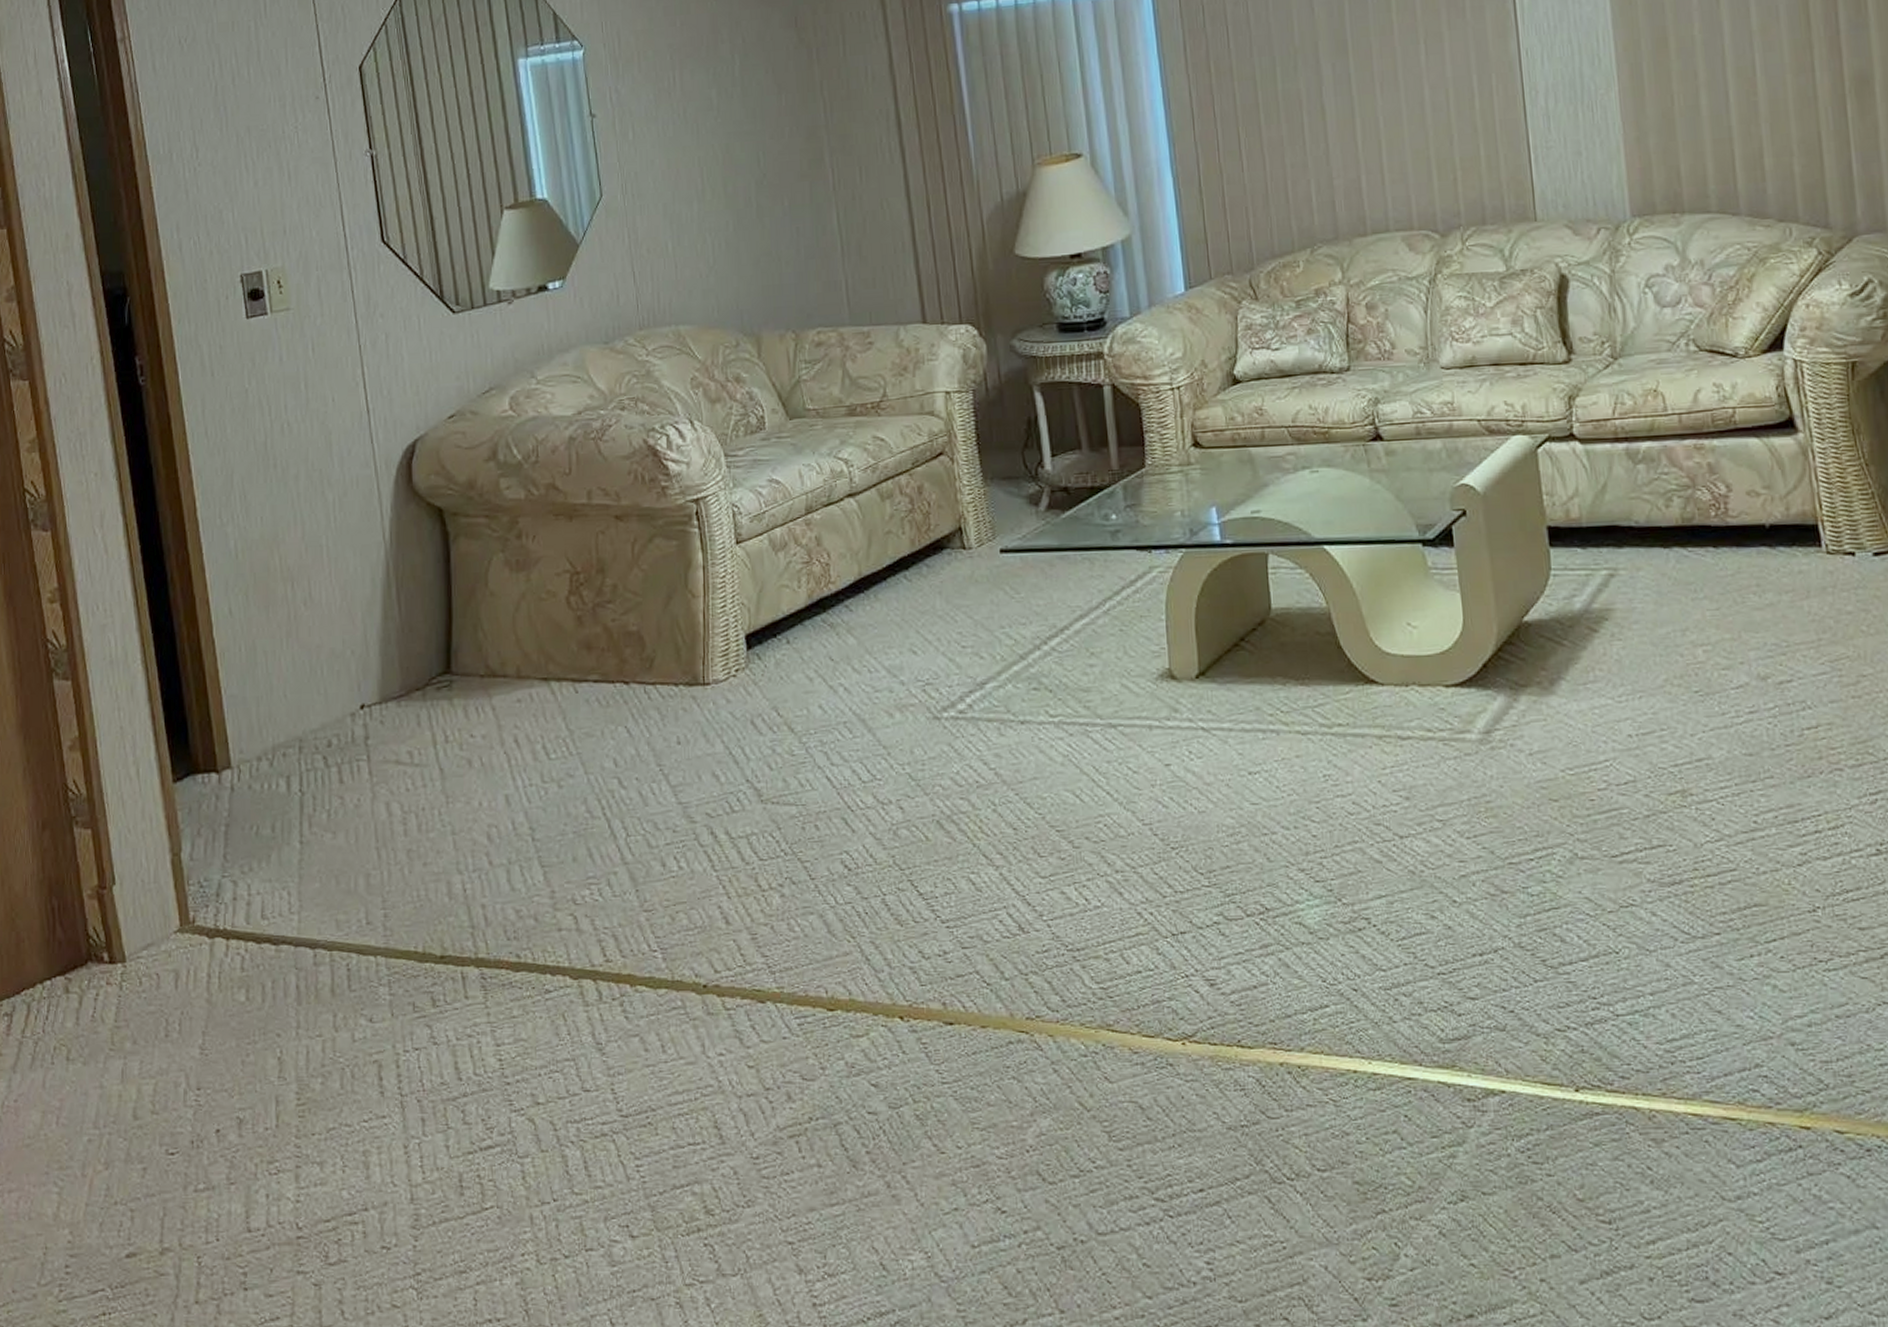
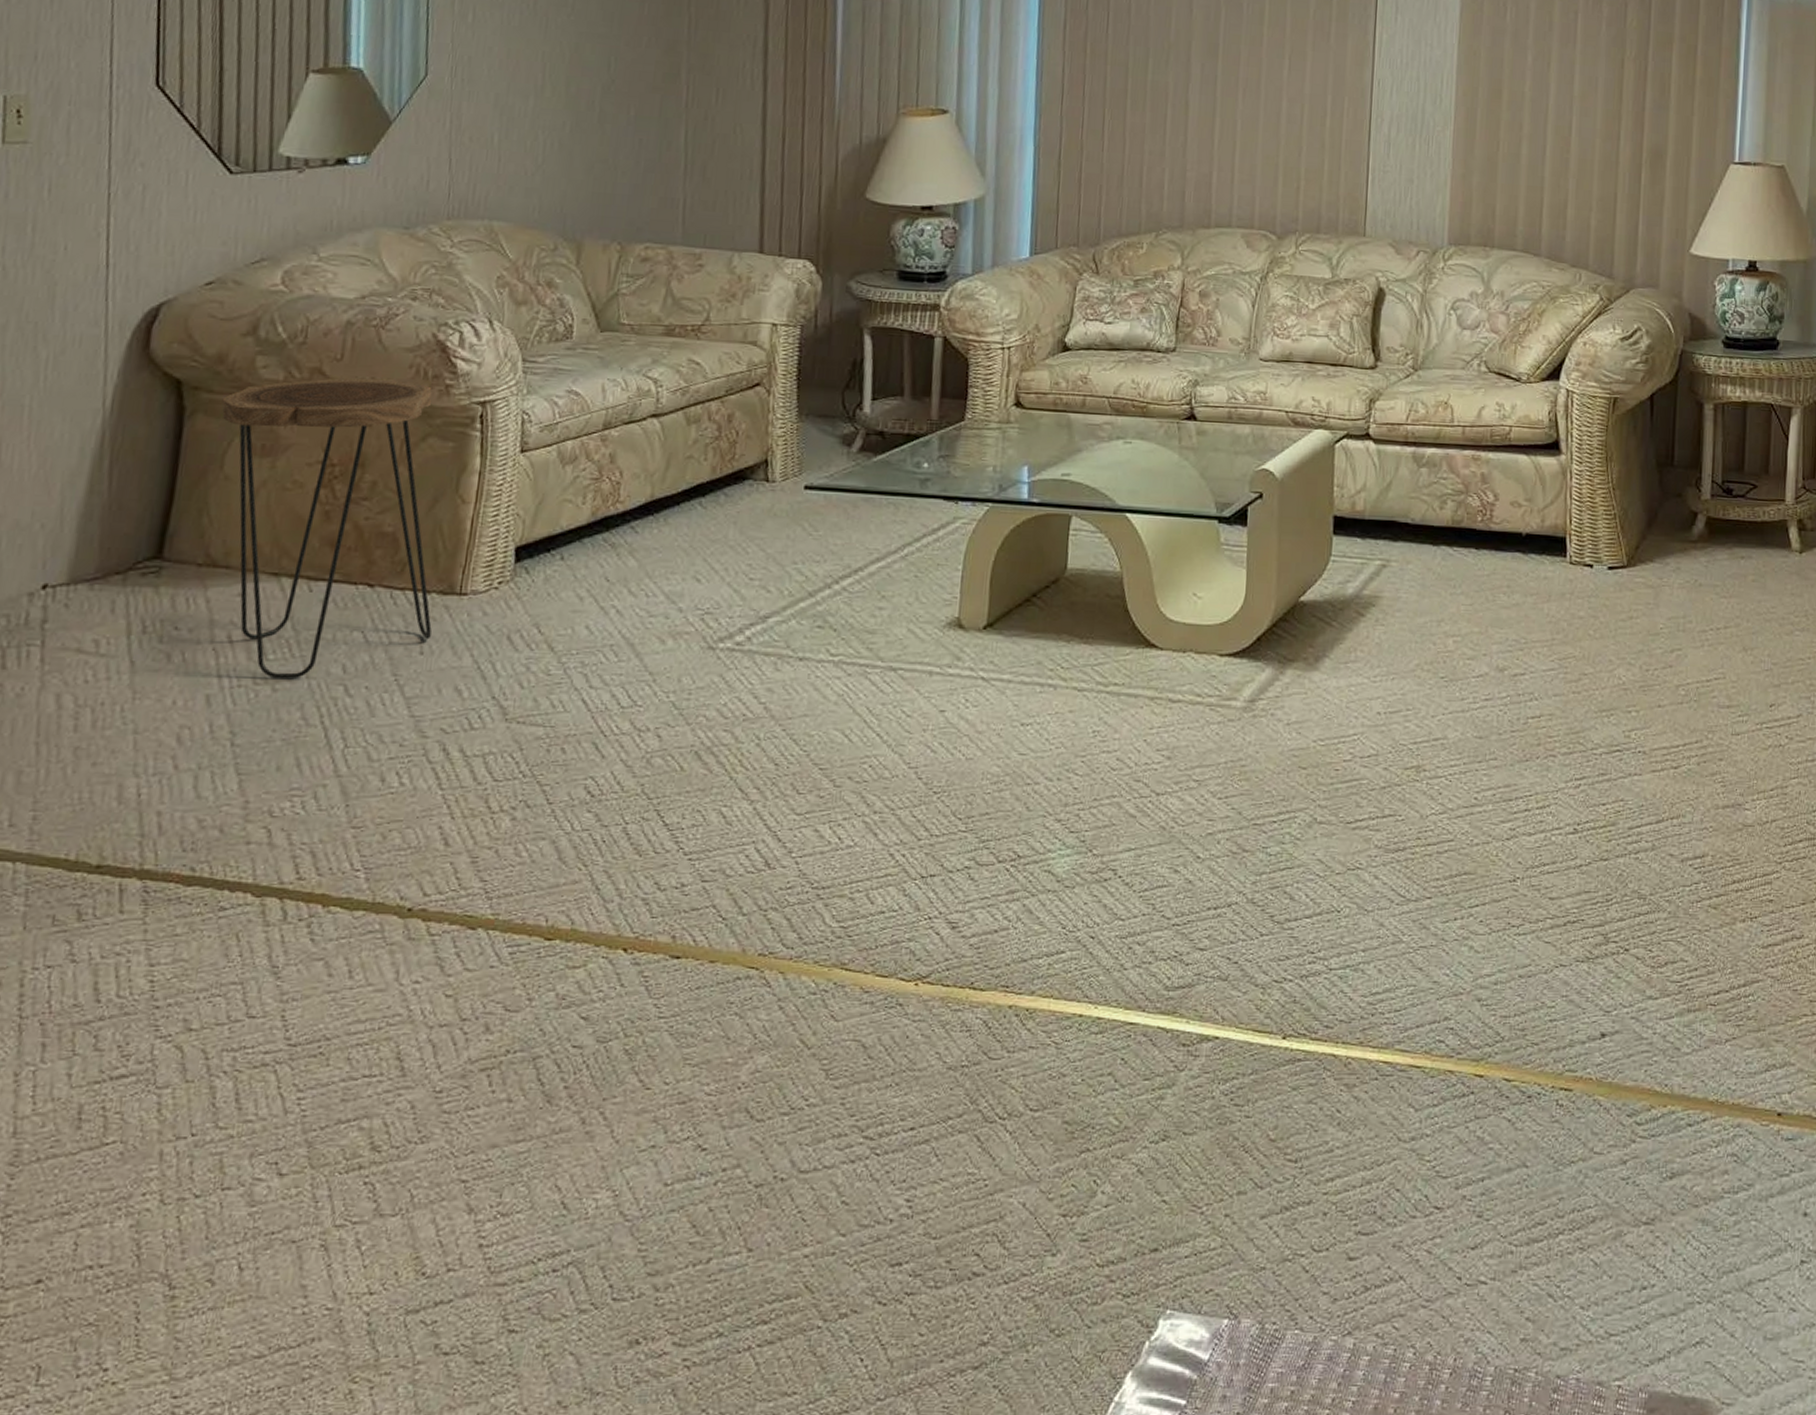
side table: none [478,487,684,777] -> present [222,378,432,679]

